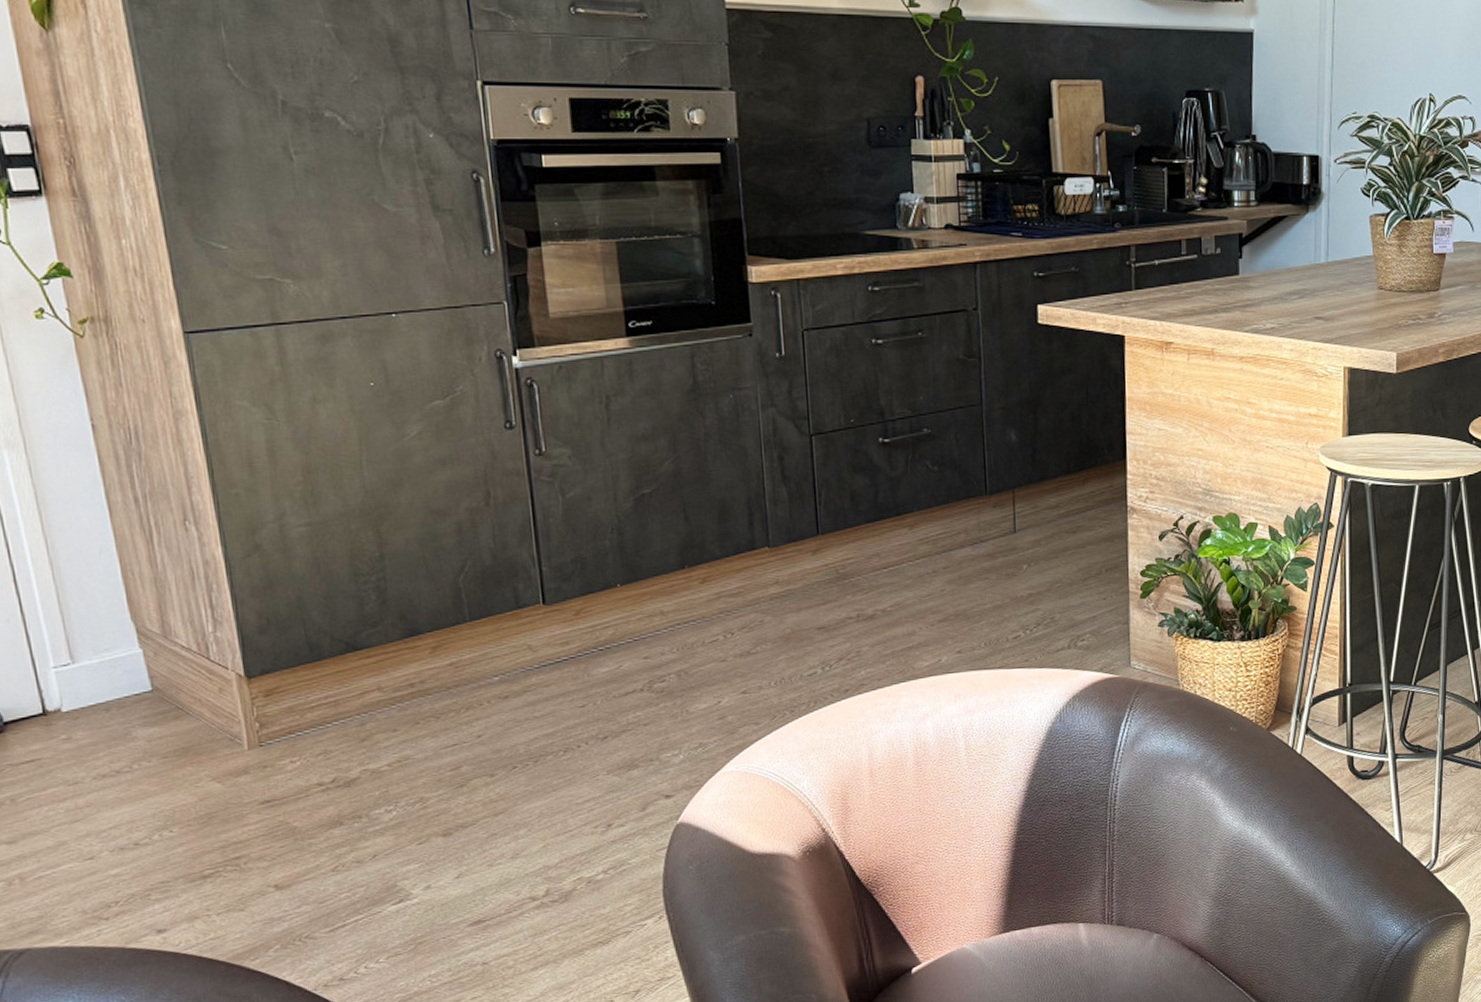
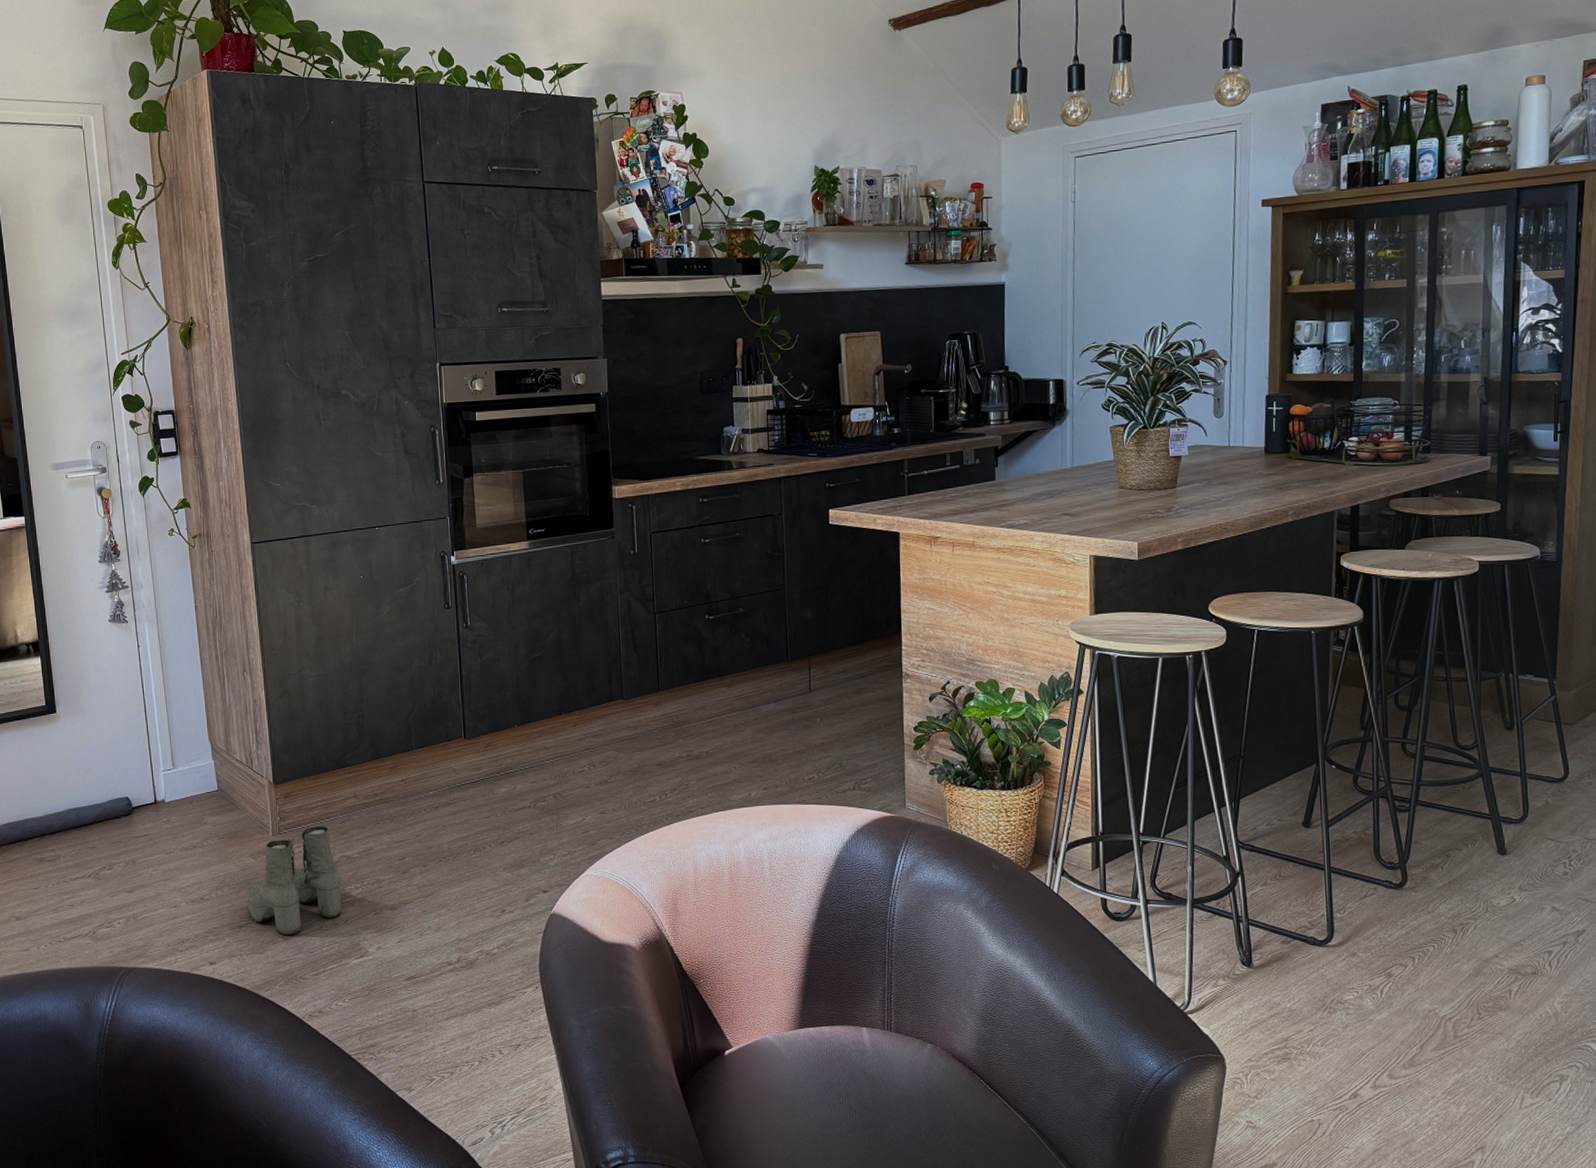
boots: none [211,731,366,883] -> present [246,825,341,935]

